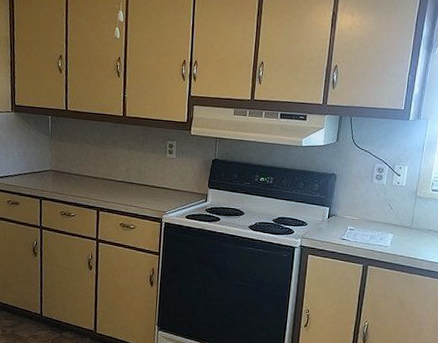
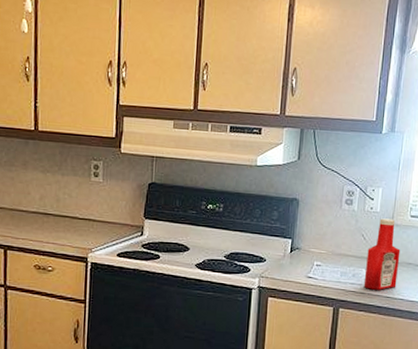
ketchup bottle: none [389,191,422,252] -> present [363,218,401,290]

